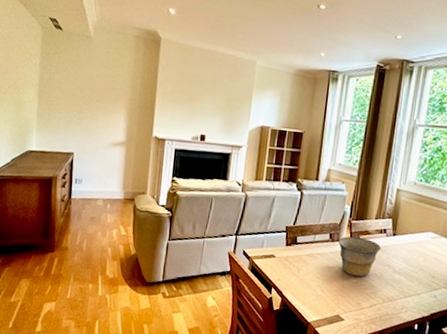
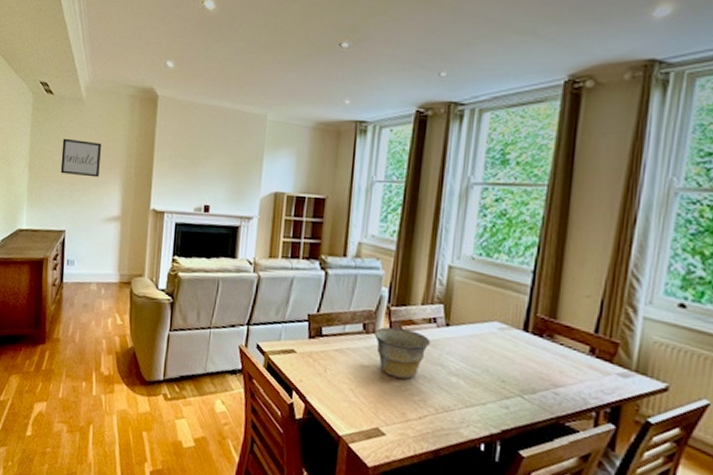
wall art: none [69,70,108,107] -> present [60,138,101,178]

